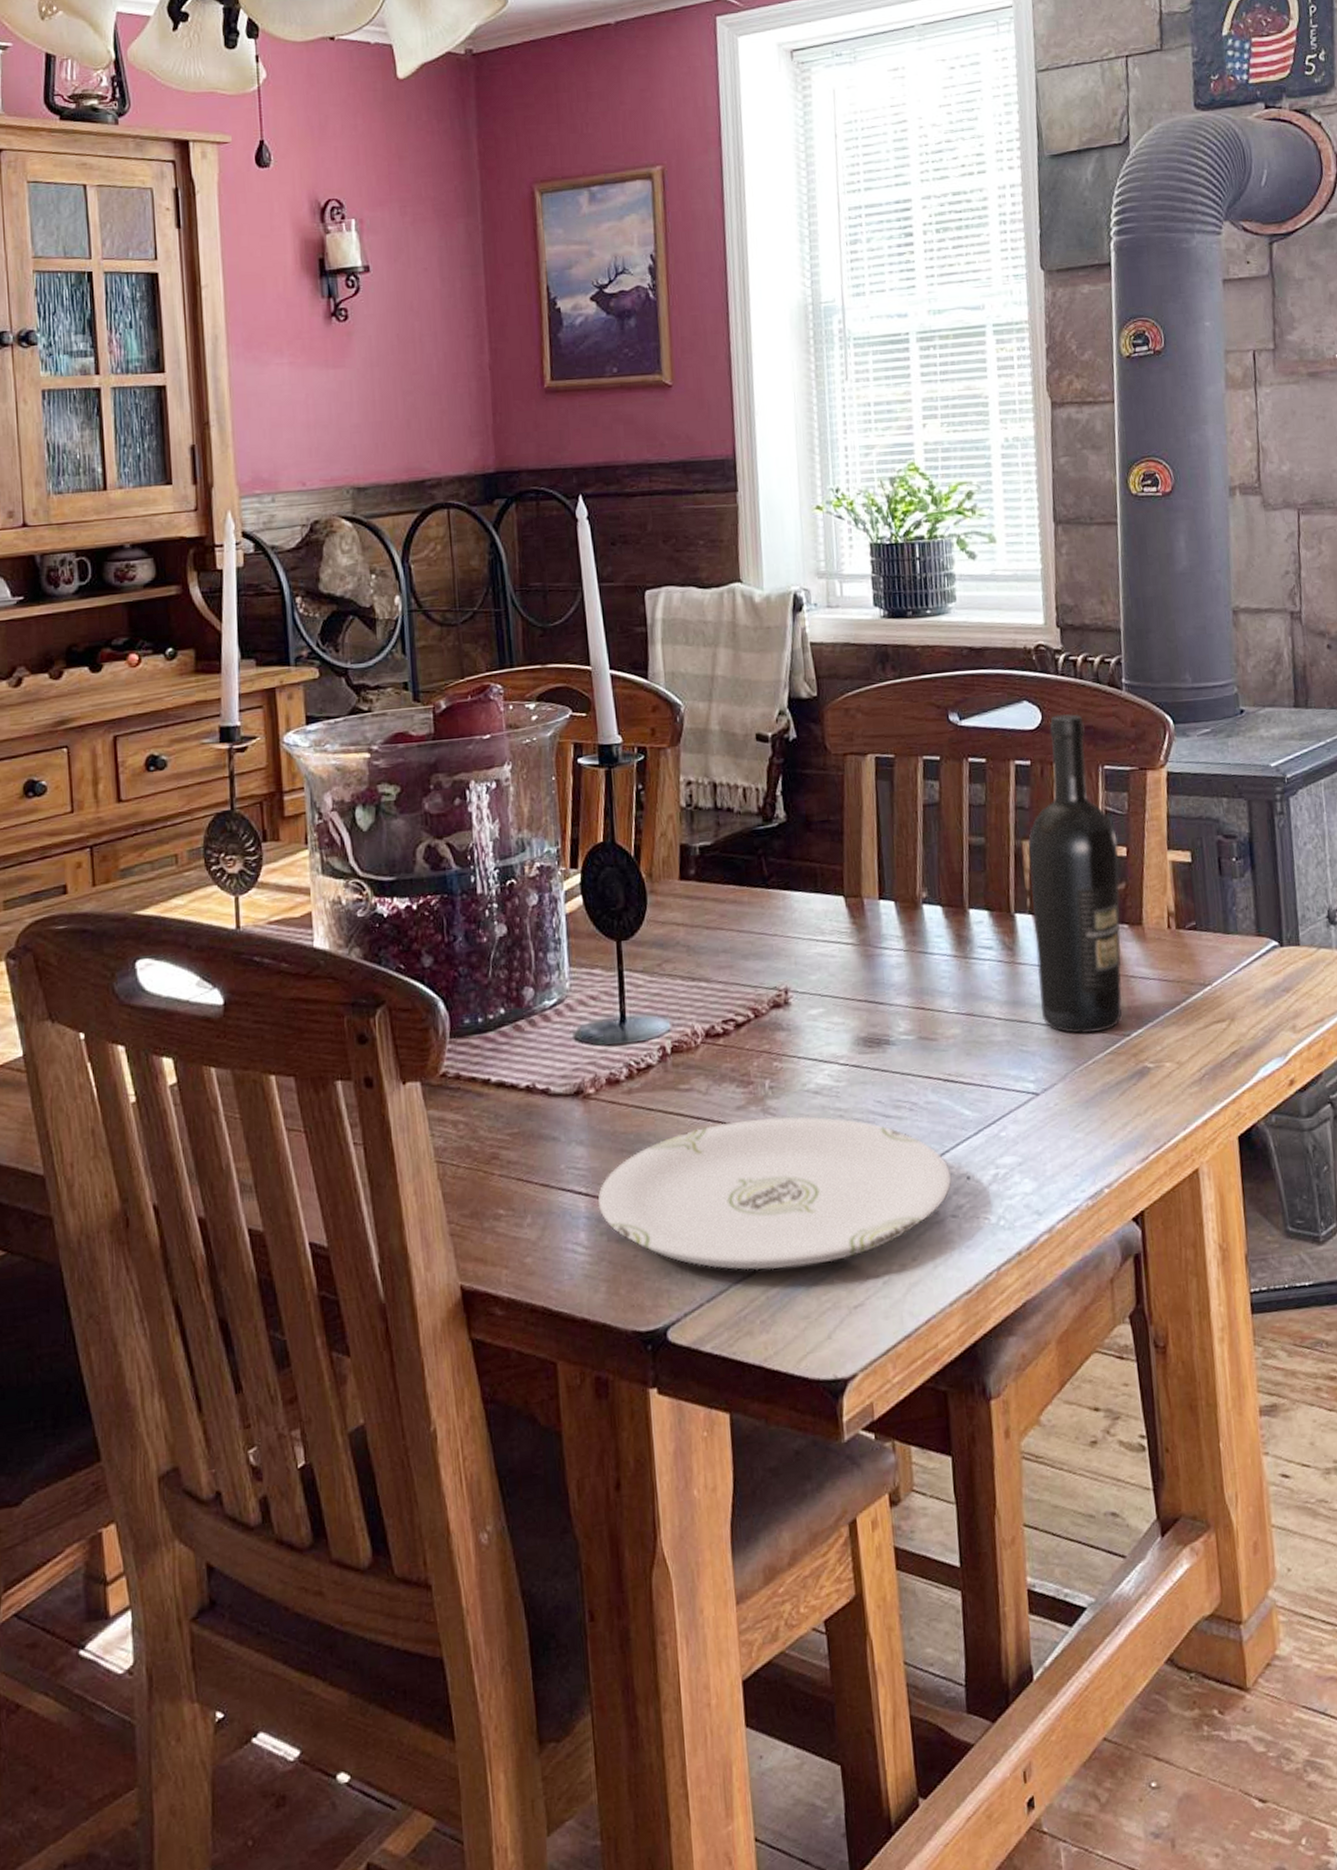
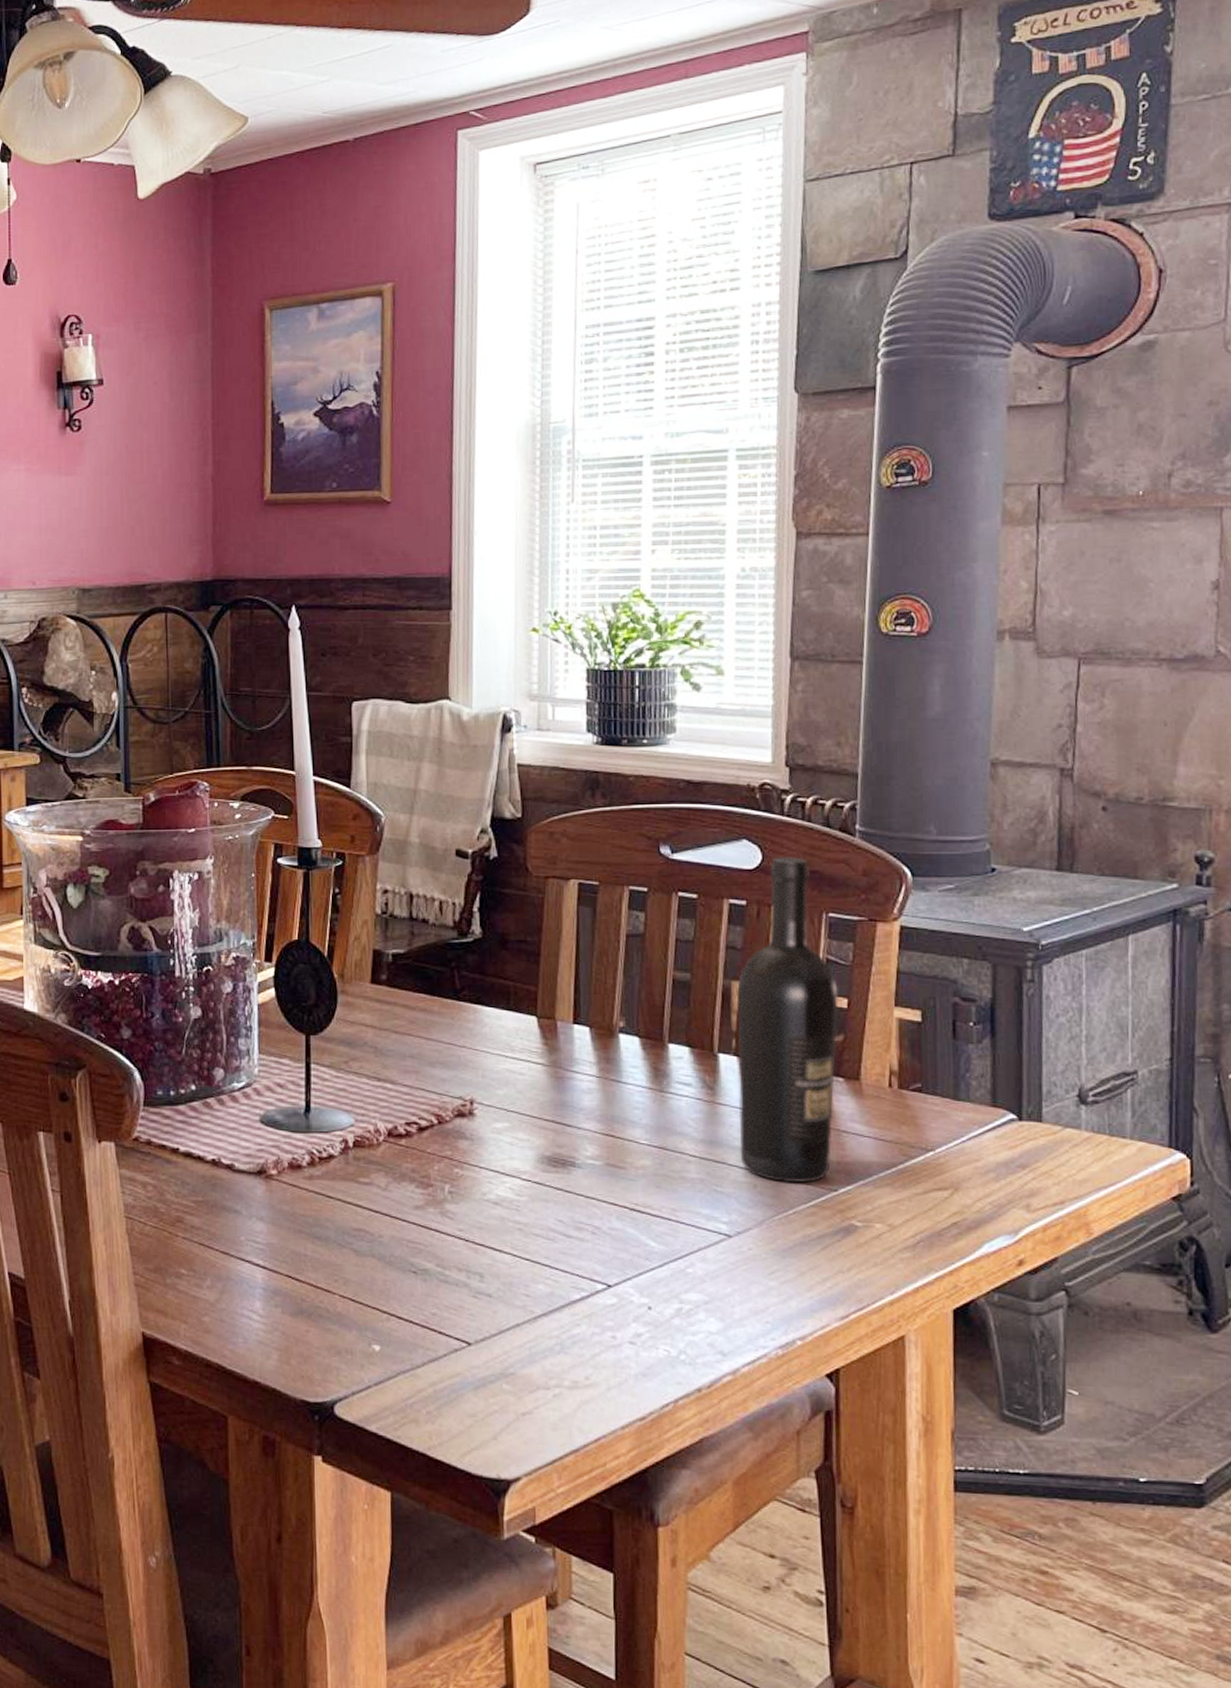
plate: present [598,1116,952,1271] -> none [274,1219,632,1367]

